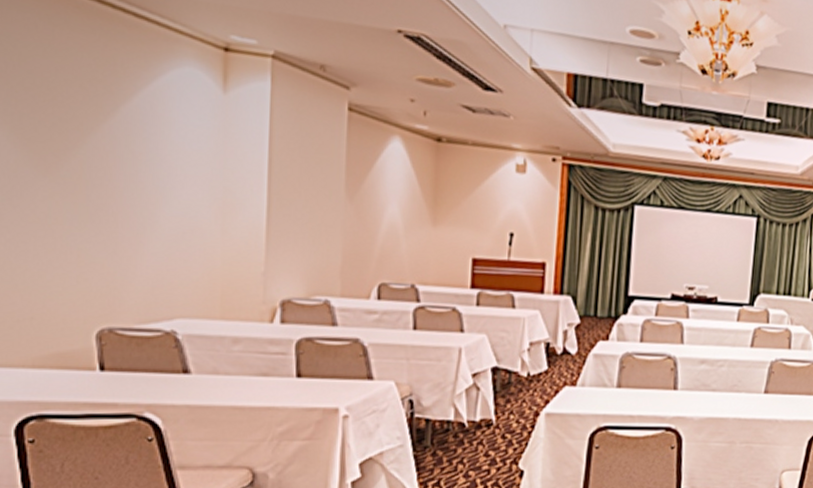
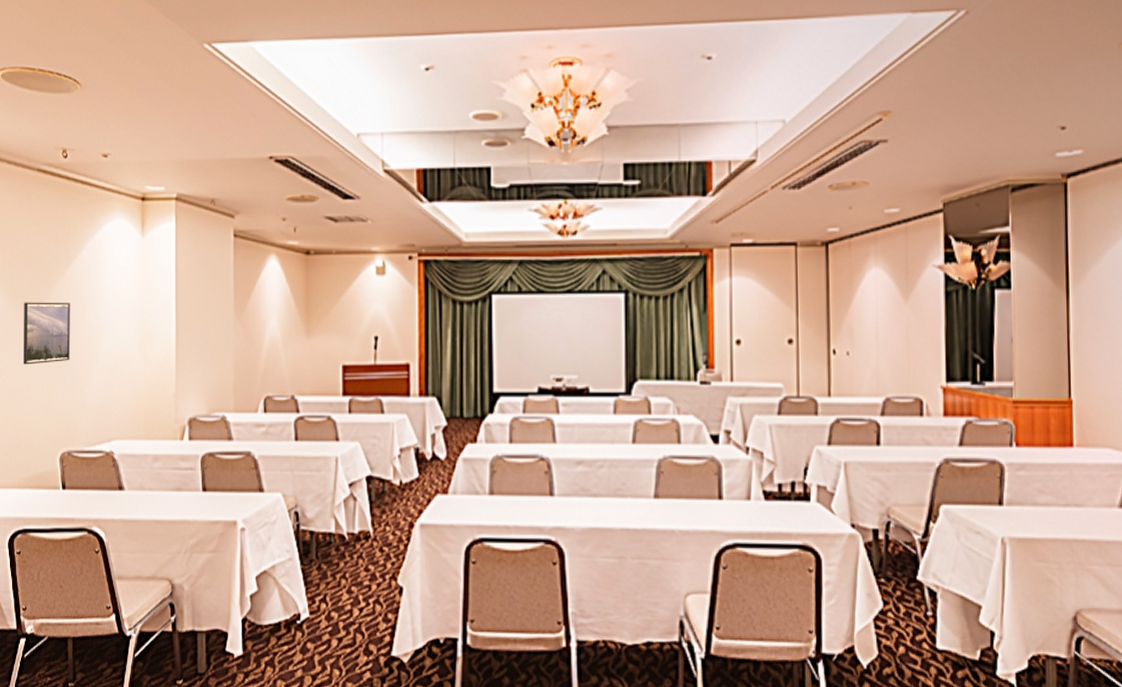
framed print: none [40,148,115,225] -> present [23,302,70,365]

